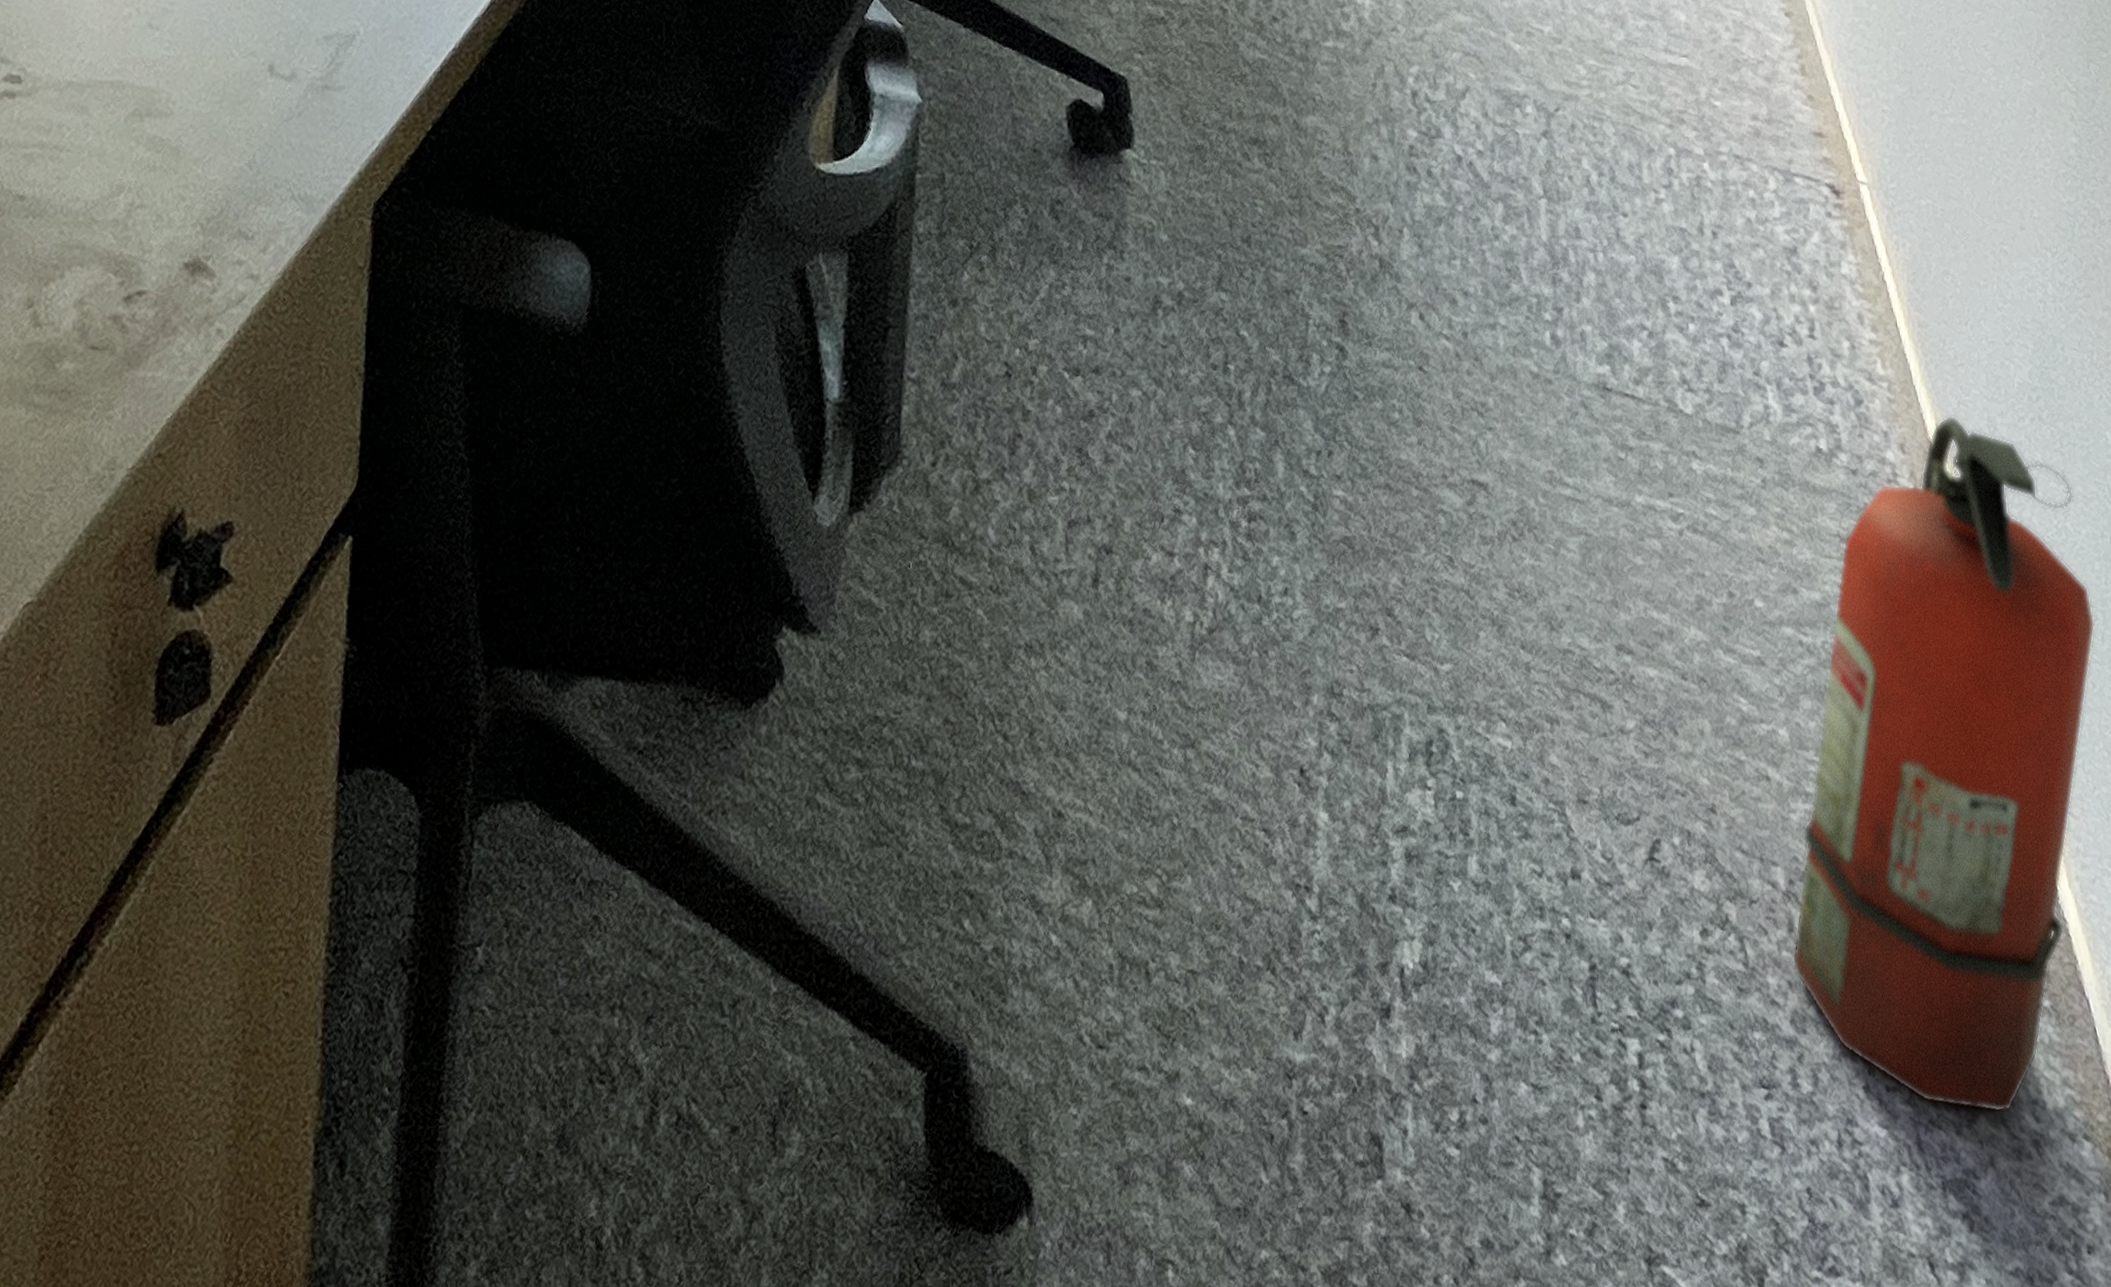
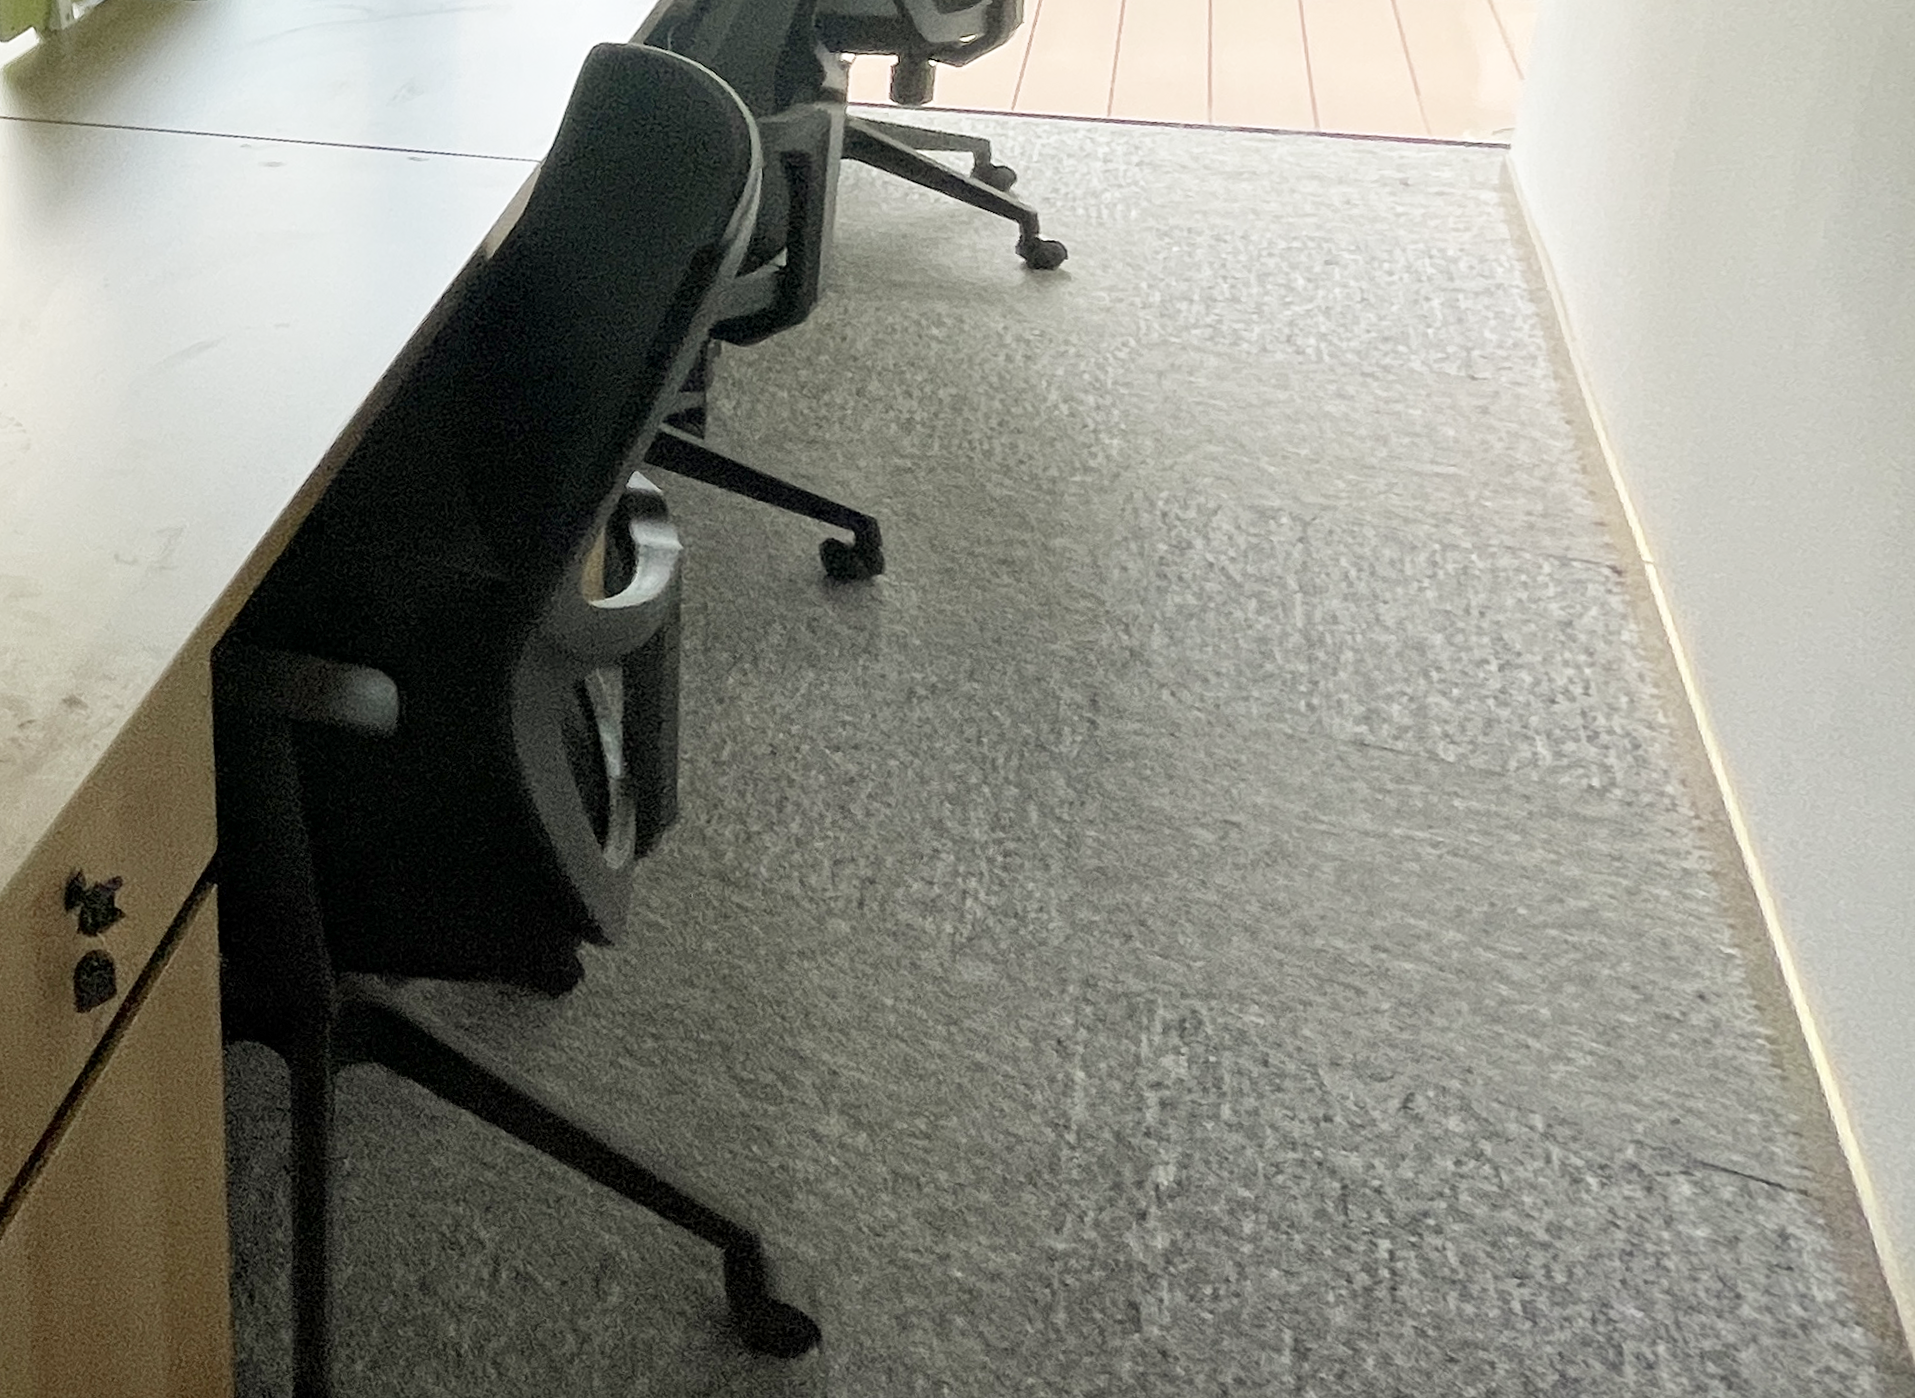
fire extinguisher: present [1792,415,2095,1114] -> none [1548,754,1895,1304]

